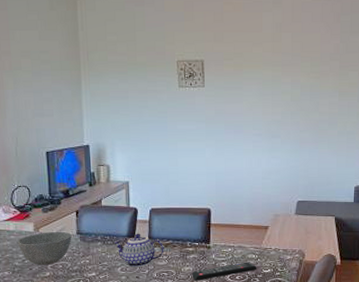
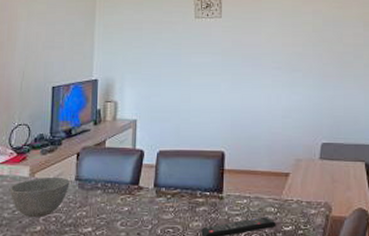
teapot: present [113,233,164,268] -> none [114,179,171,222]

